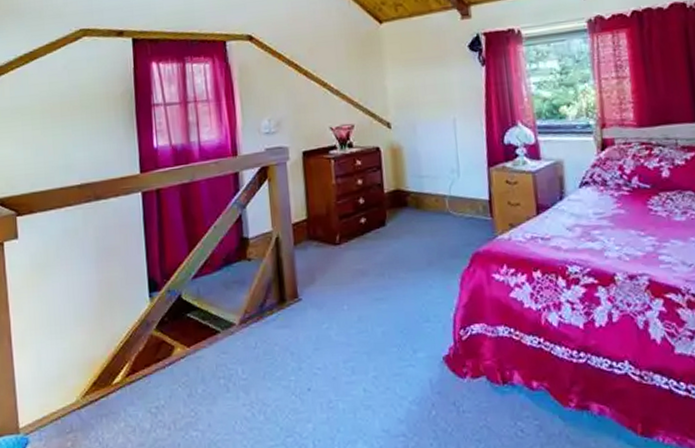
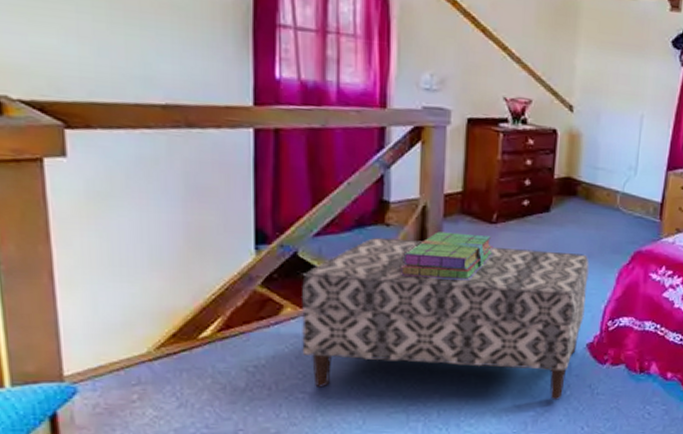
bench: none [187,263,436,424] -> present [300,237,590,400]
stack of books: none [263,257,341,306] -> present [399,232,493,280]

